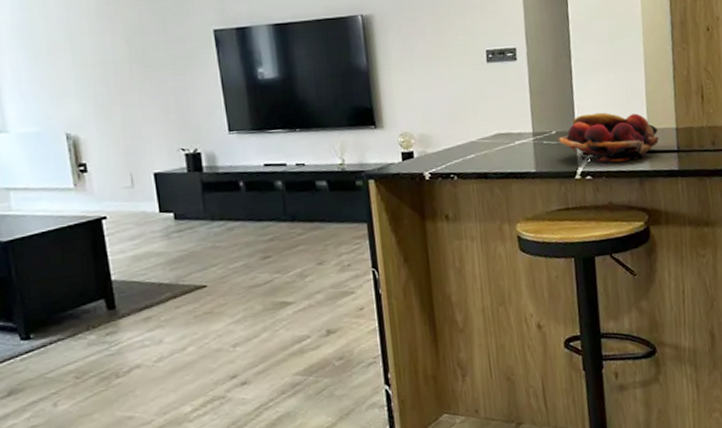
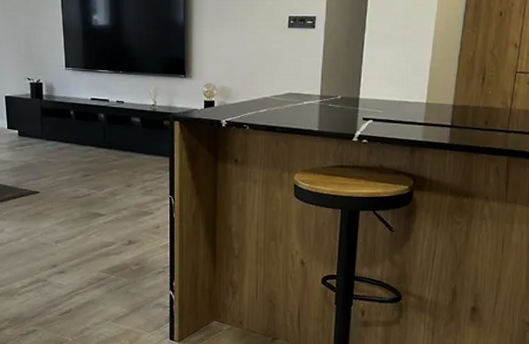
fruit basket: present [556,112,659,163] -> none [340,83,435,130]

